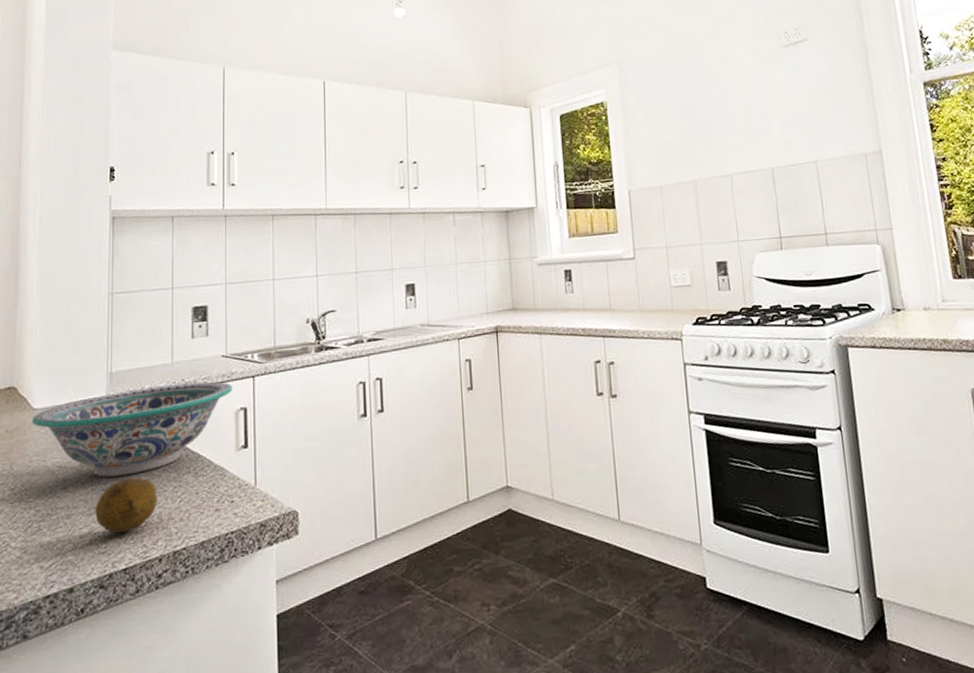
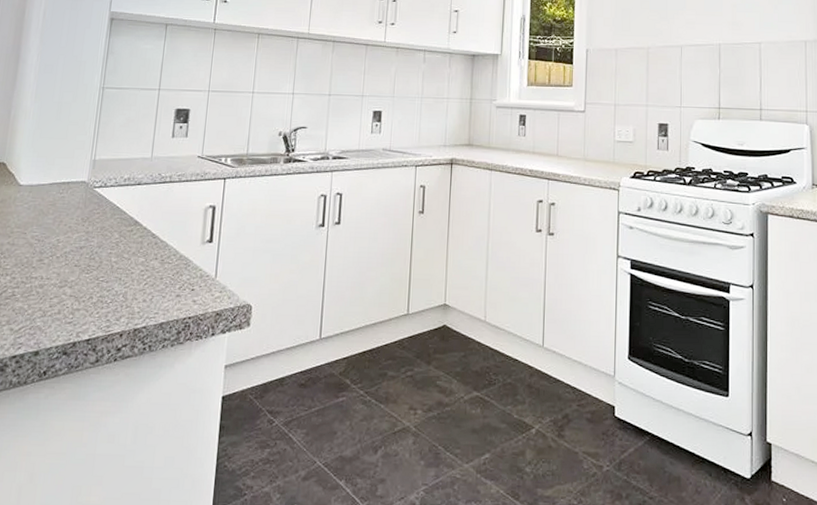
decorative bowl: present [31,381,233,477] -> none [16,177,205,255]
fruit: present [95,477,157,533] -> none [66,257,125,306]

